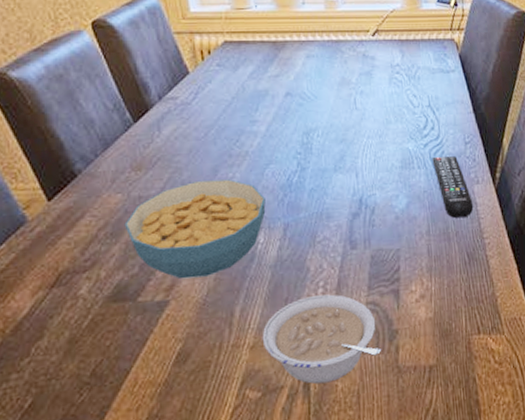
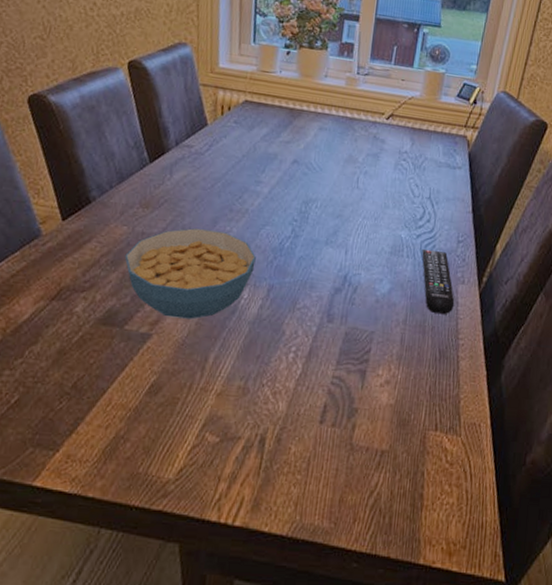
legume: present [262,294,382,384] -> none [229,358,339,444]

